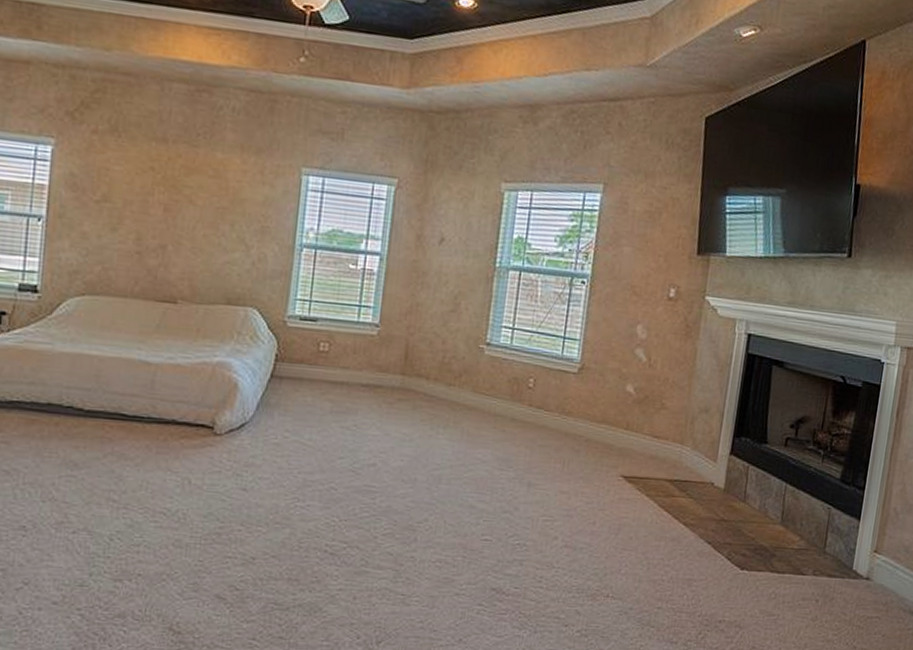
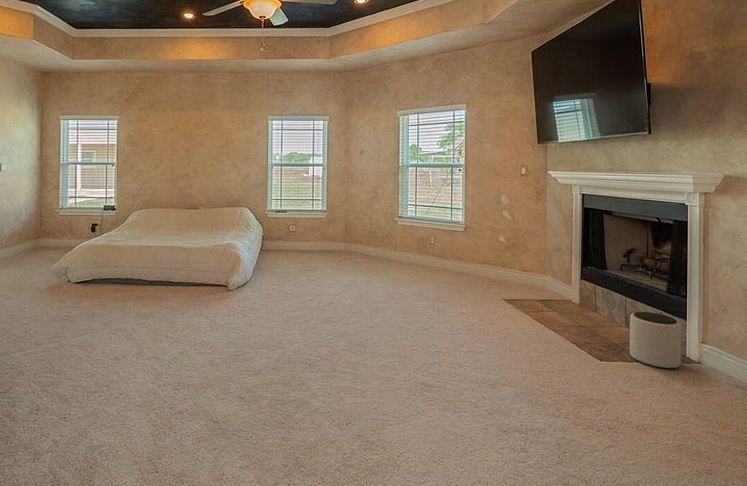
plant pot: none [780,504,853,585] -> present [630,311,682,369]

